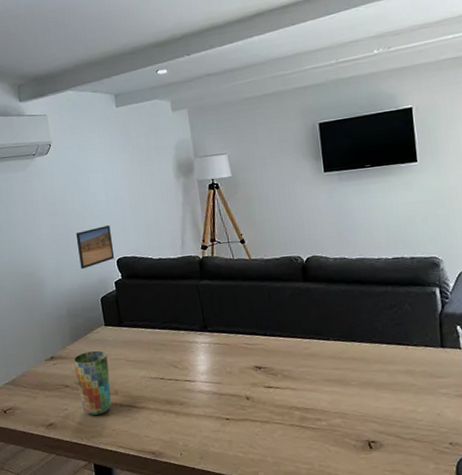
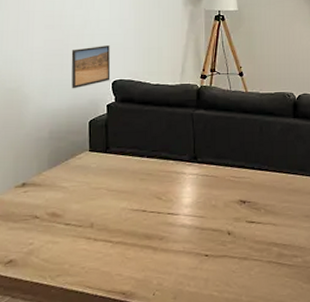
cup: present [73,351,111,415] -> none [48,179,87,251]

